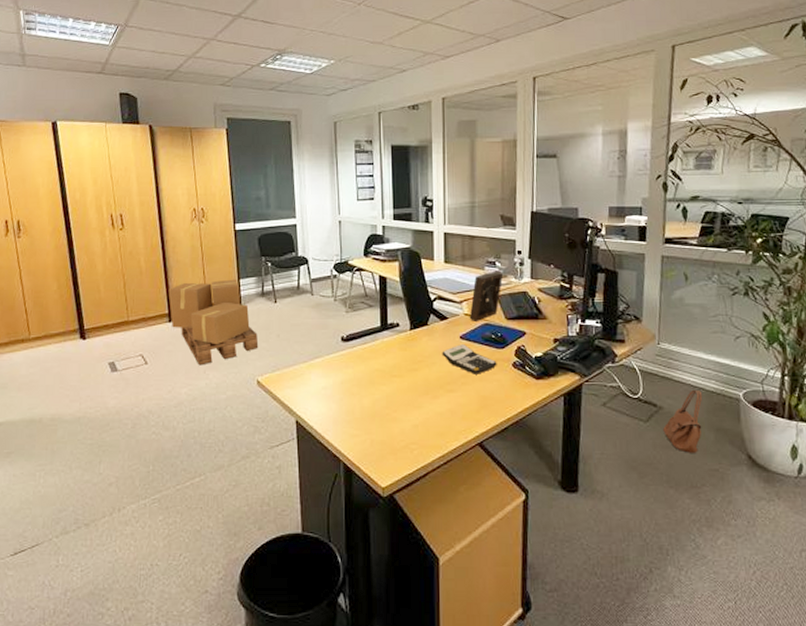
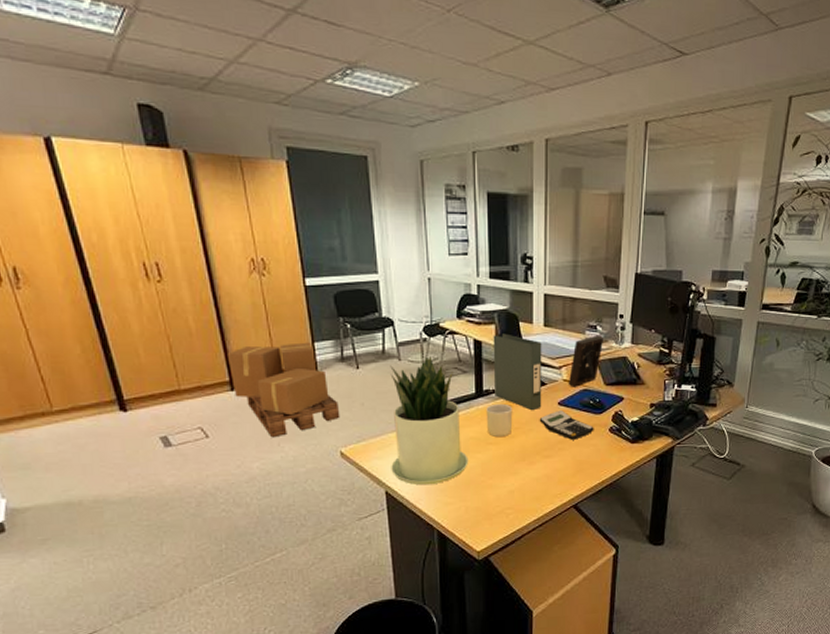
planter: none [302,291,374,416] -> present [390,356,469,485]
mug: none [391,336,416,370] -> present [486,403,513,438]
binder: none [397,270,444,344] -> present [493,333,542,411]
handbag: present [663,389,703,453] -> none [743,448,781,505]

